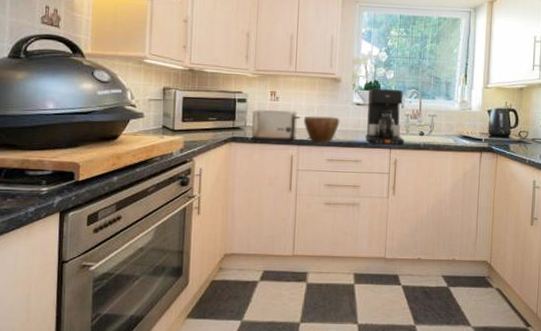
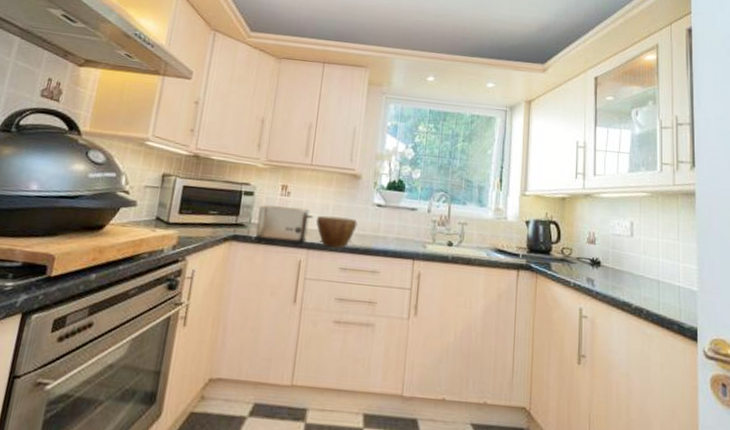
coffee maker: present [365,89,404,146] -> none [385,189,430,257]

